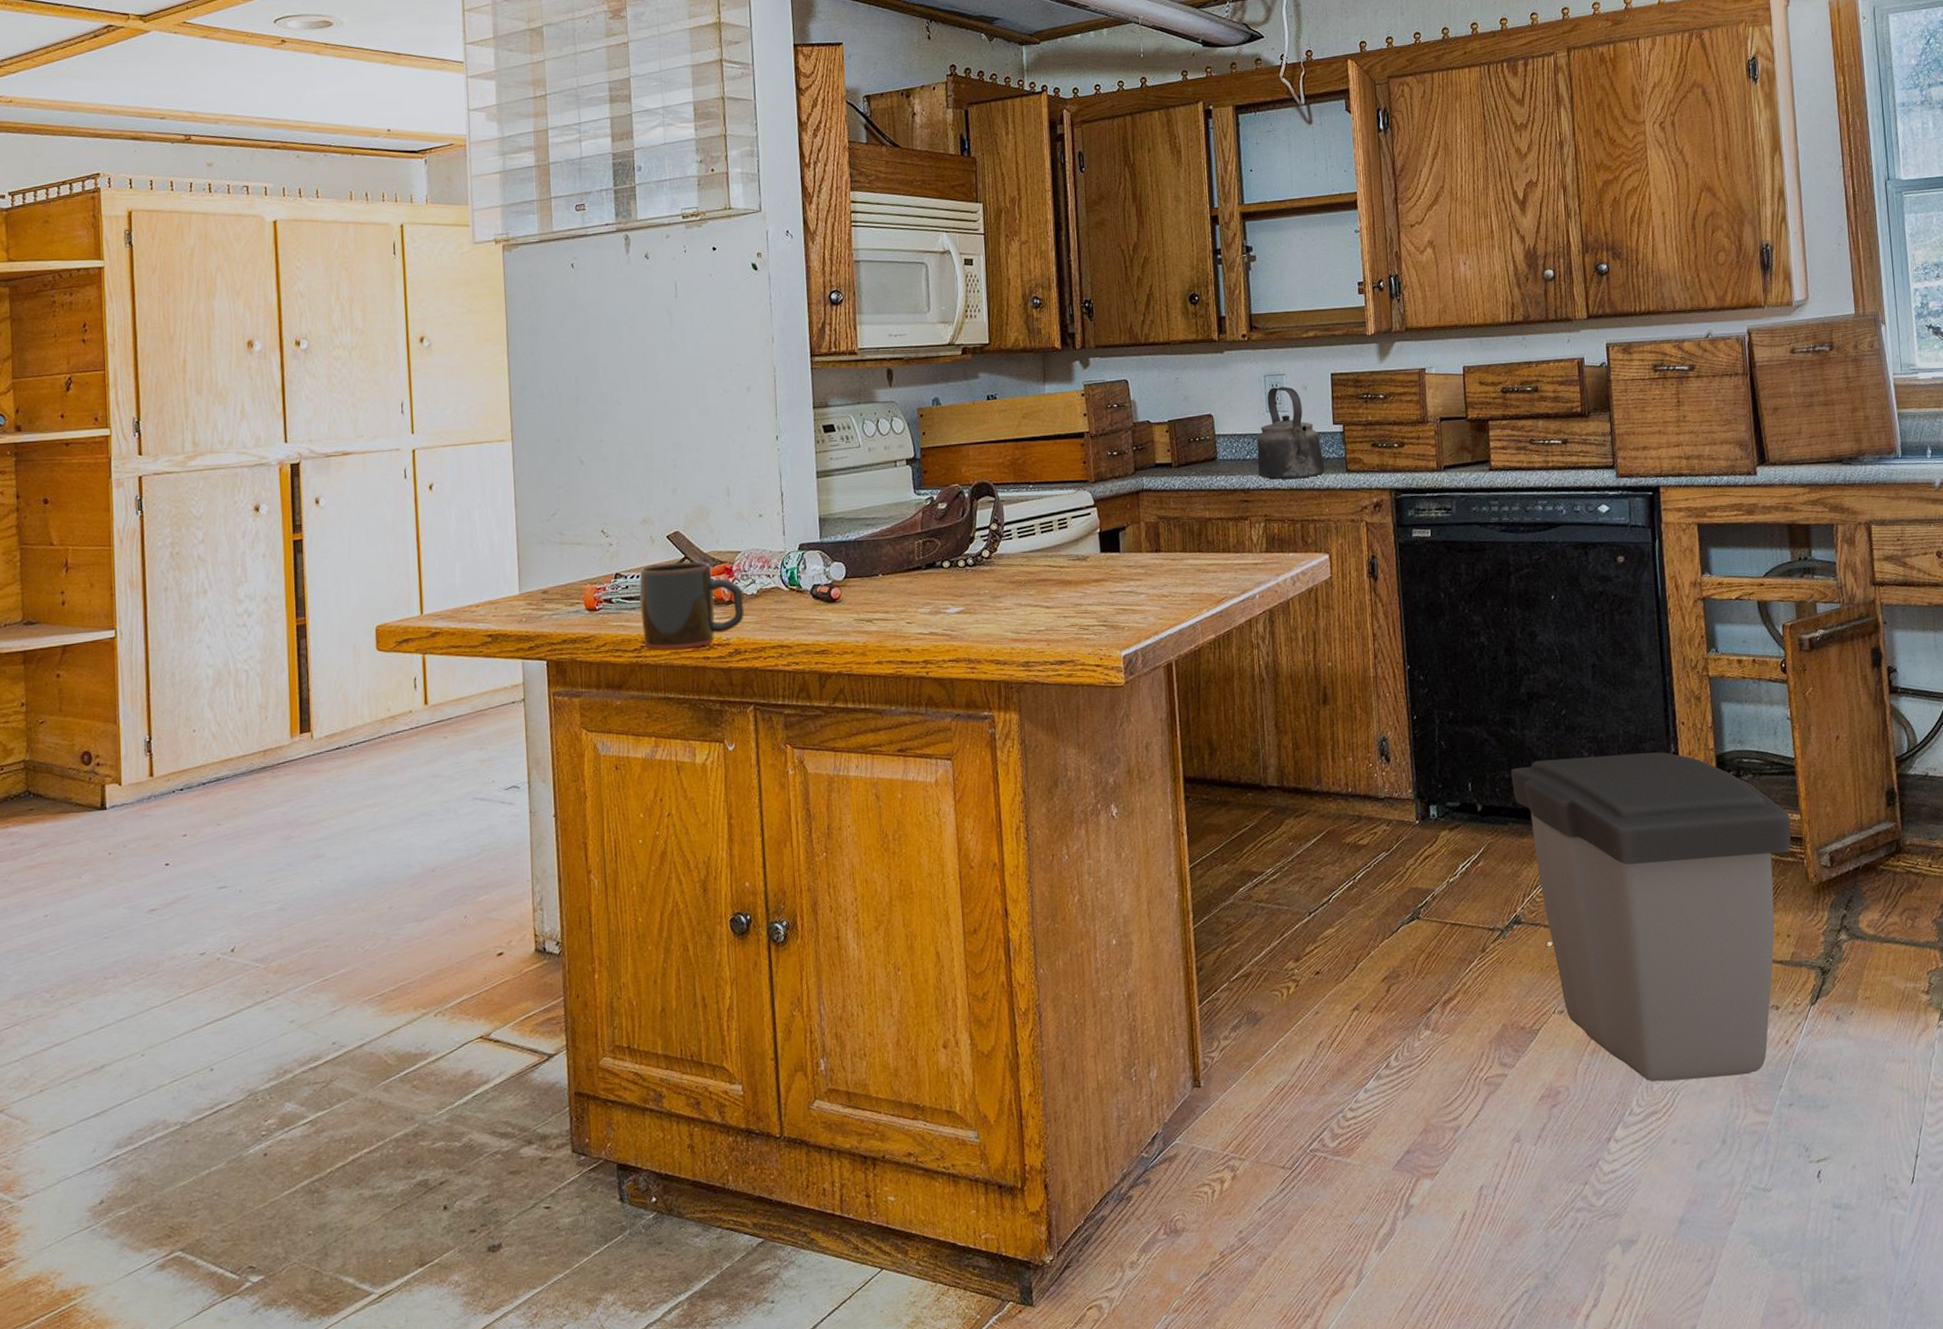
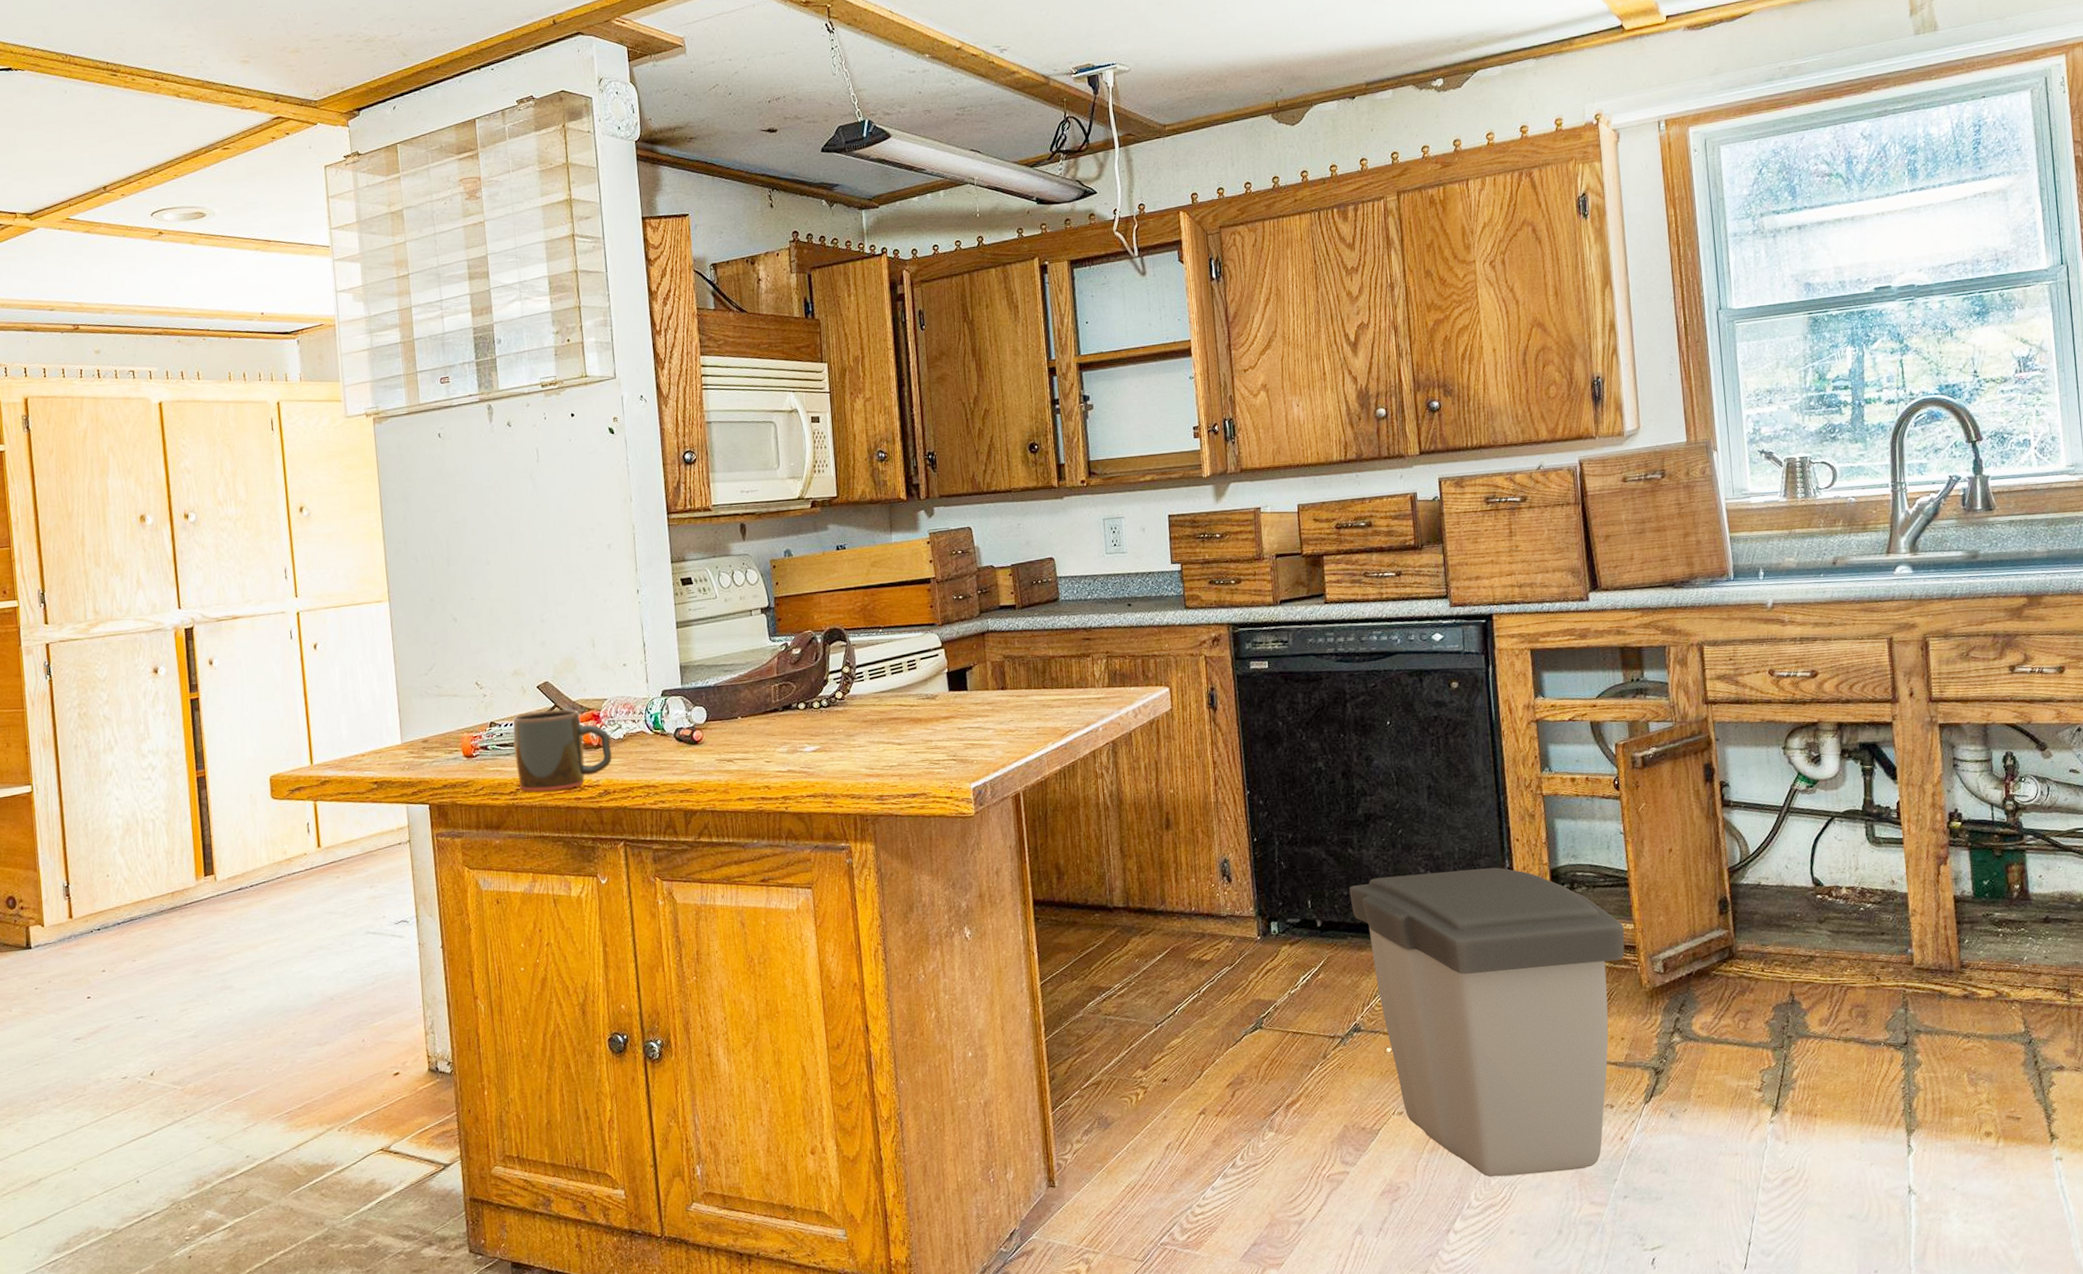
kettle: present [1256,387,1325,480] -> none [1097,529,1164,618]

